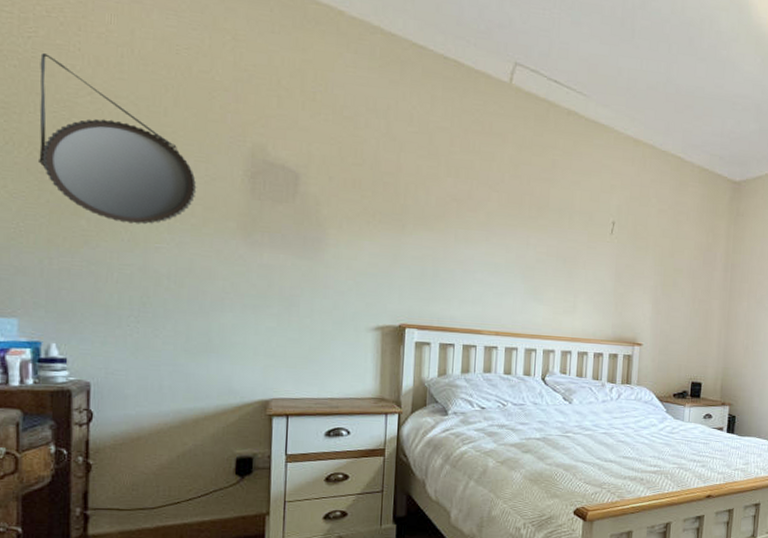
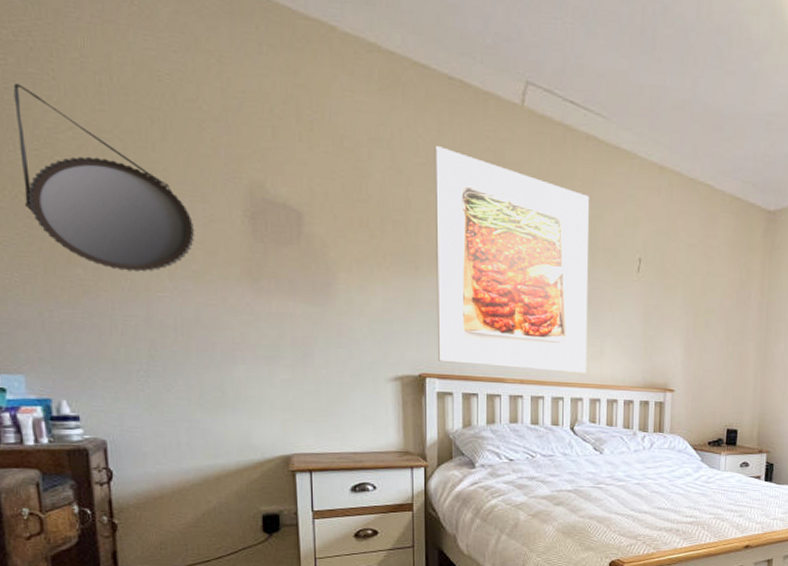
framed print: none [419,117,568,327] -> present [434,146,589,373]

